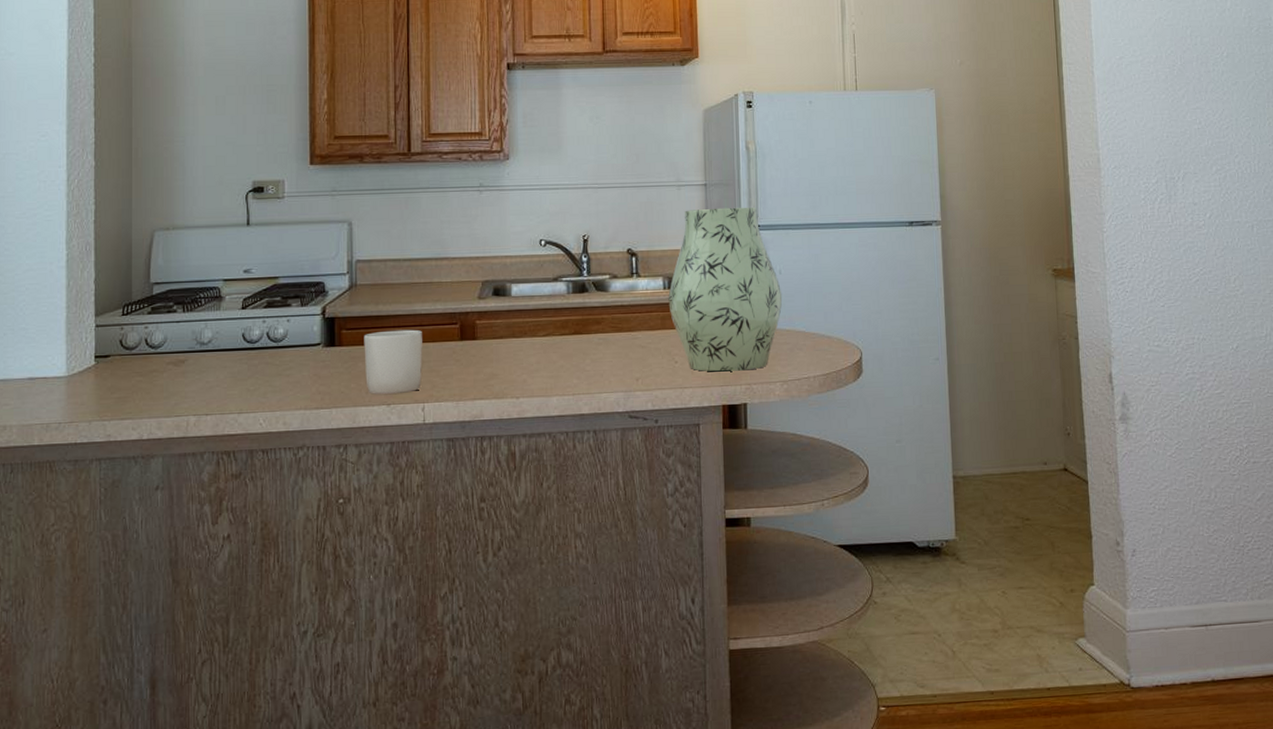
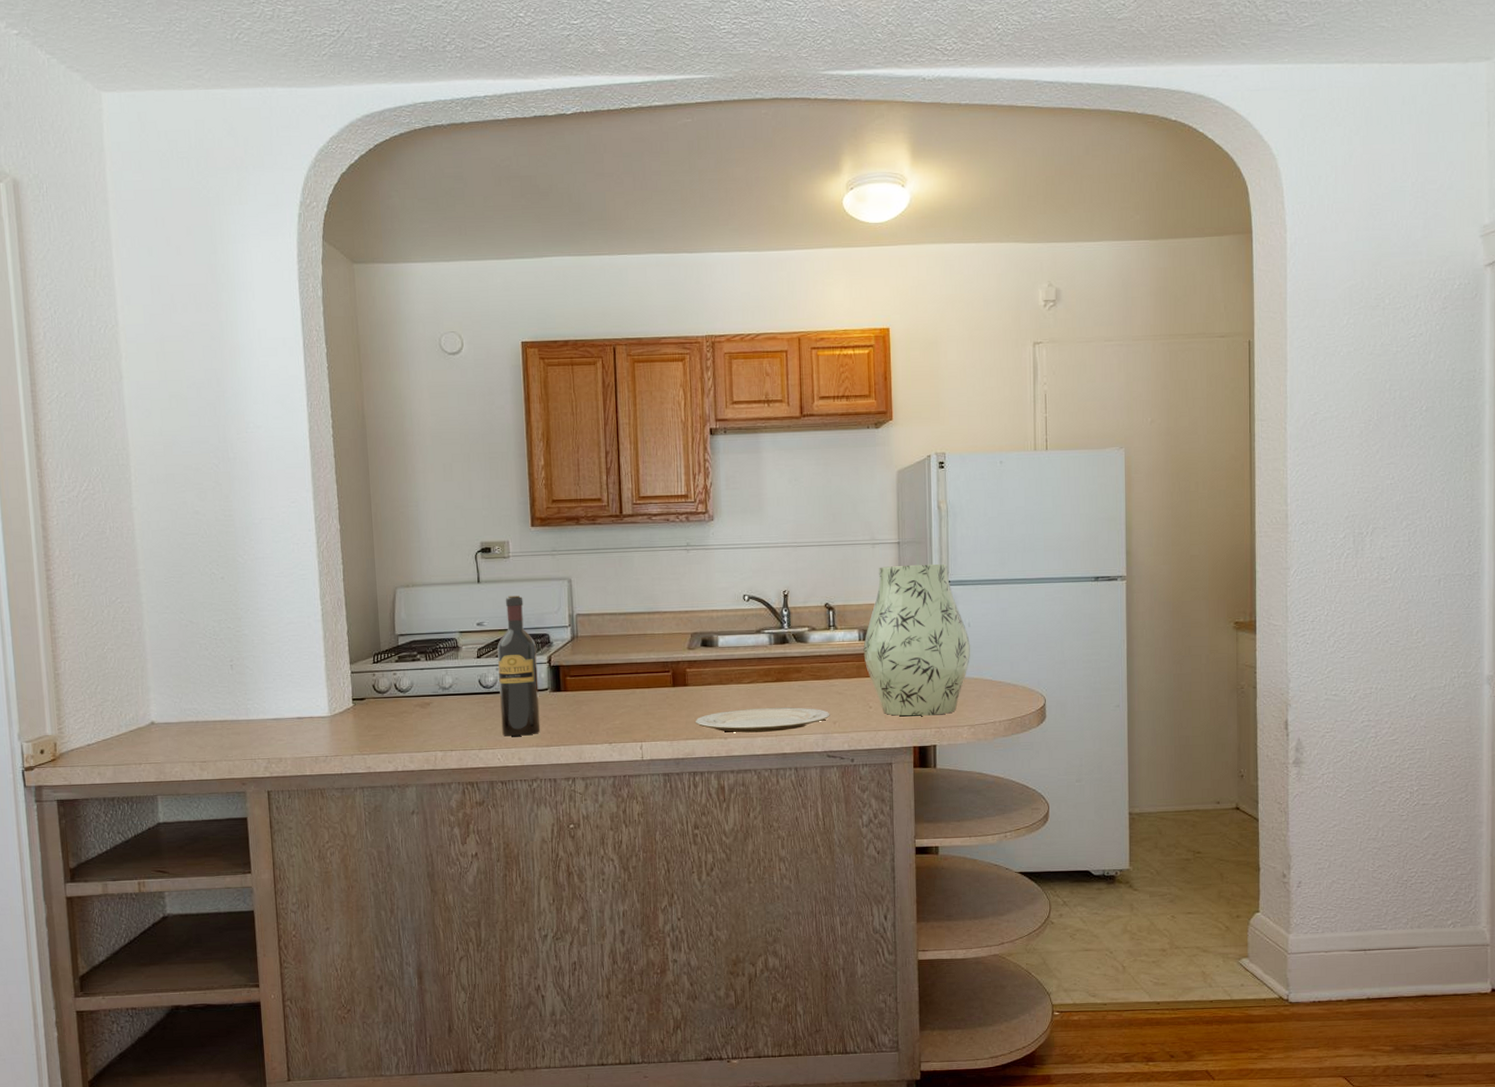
wine bottle: none [265,239,310,398] -> present [497,595,541,737]
mug: present [364,329,423,396] -> none [586,676,640,735]
plate: none [484,362,633,392] -> present [695,707,830,733]

